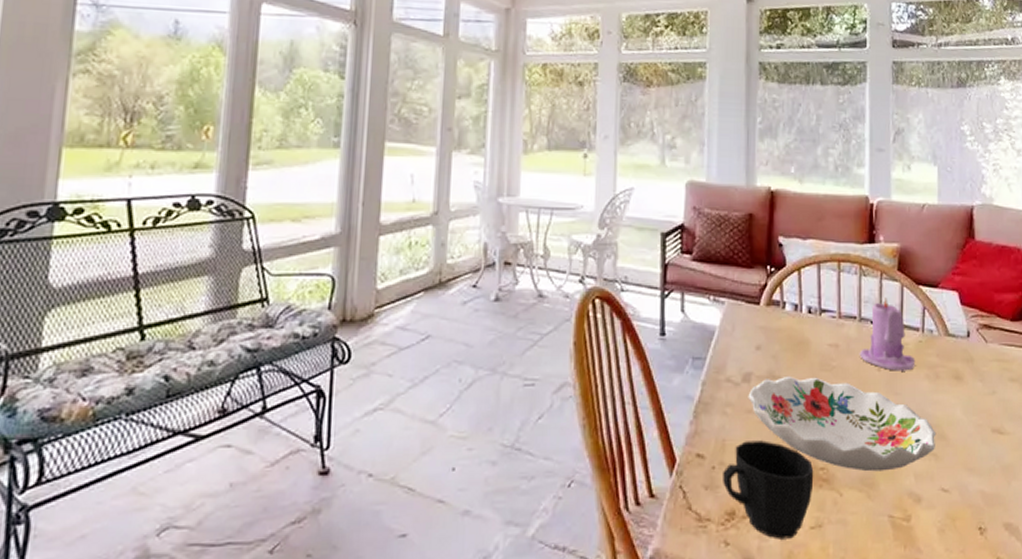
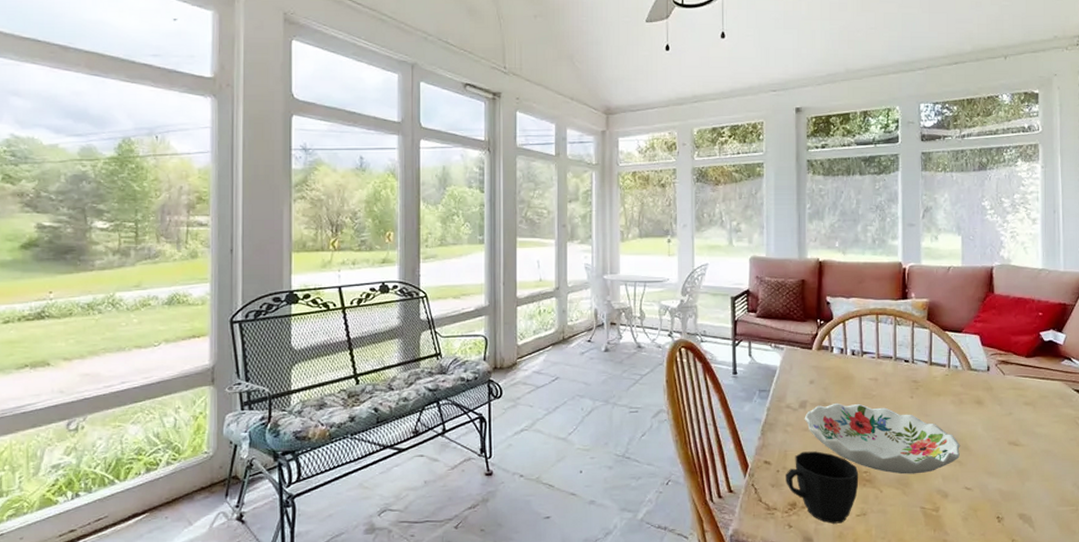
candle: present [859,297,916,371] -> none [895,341,943,398]

